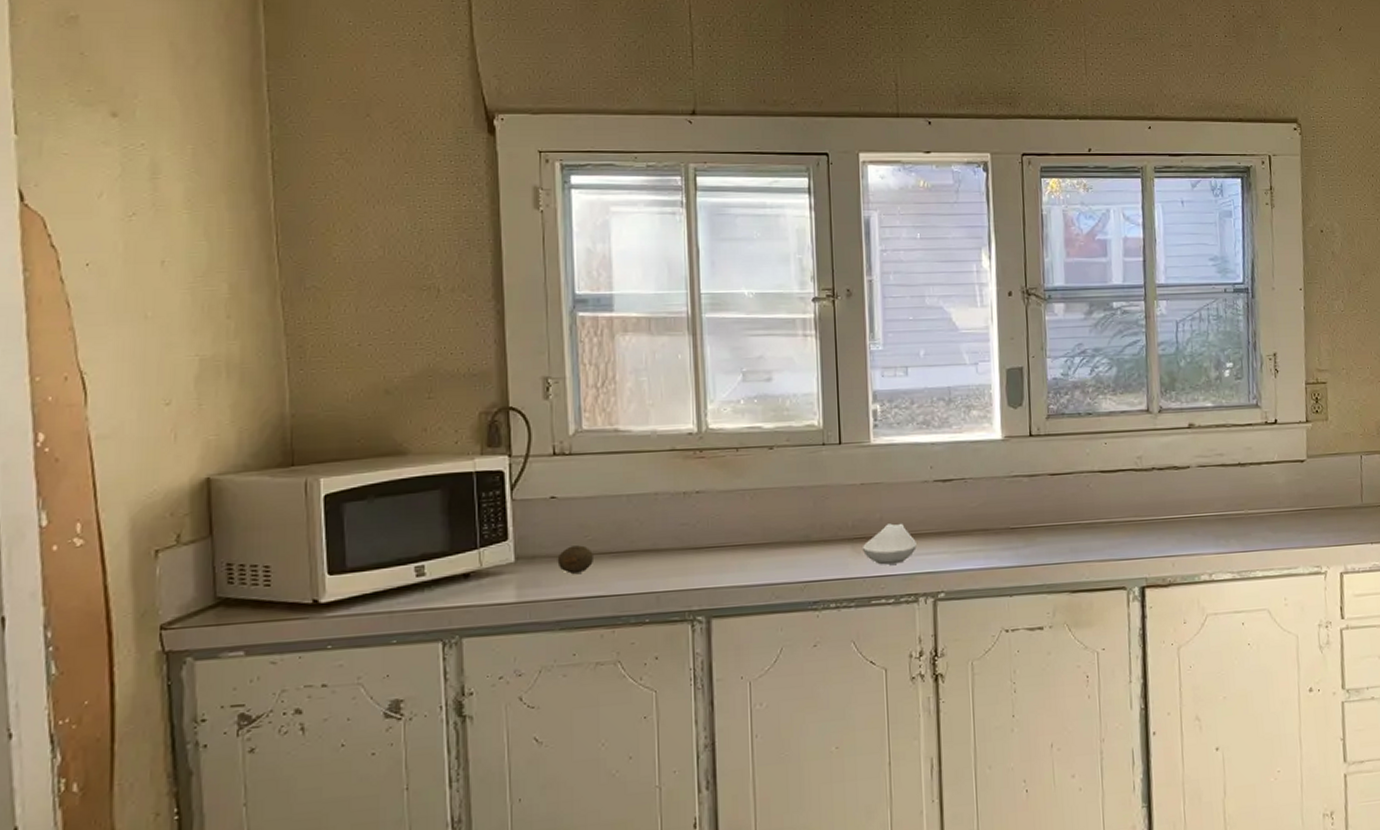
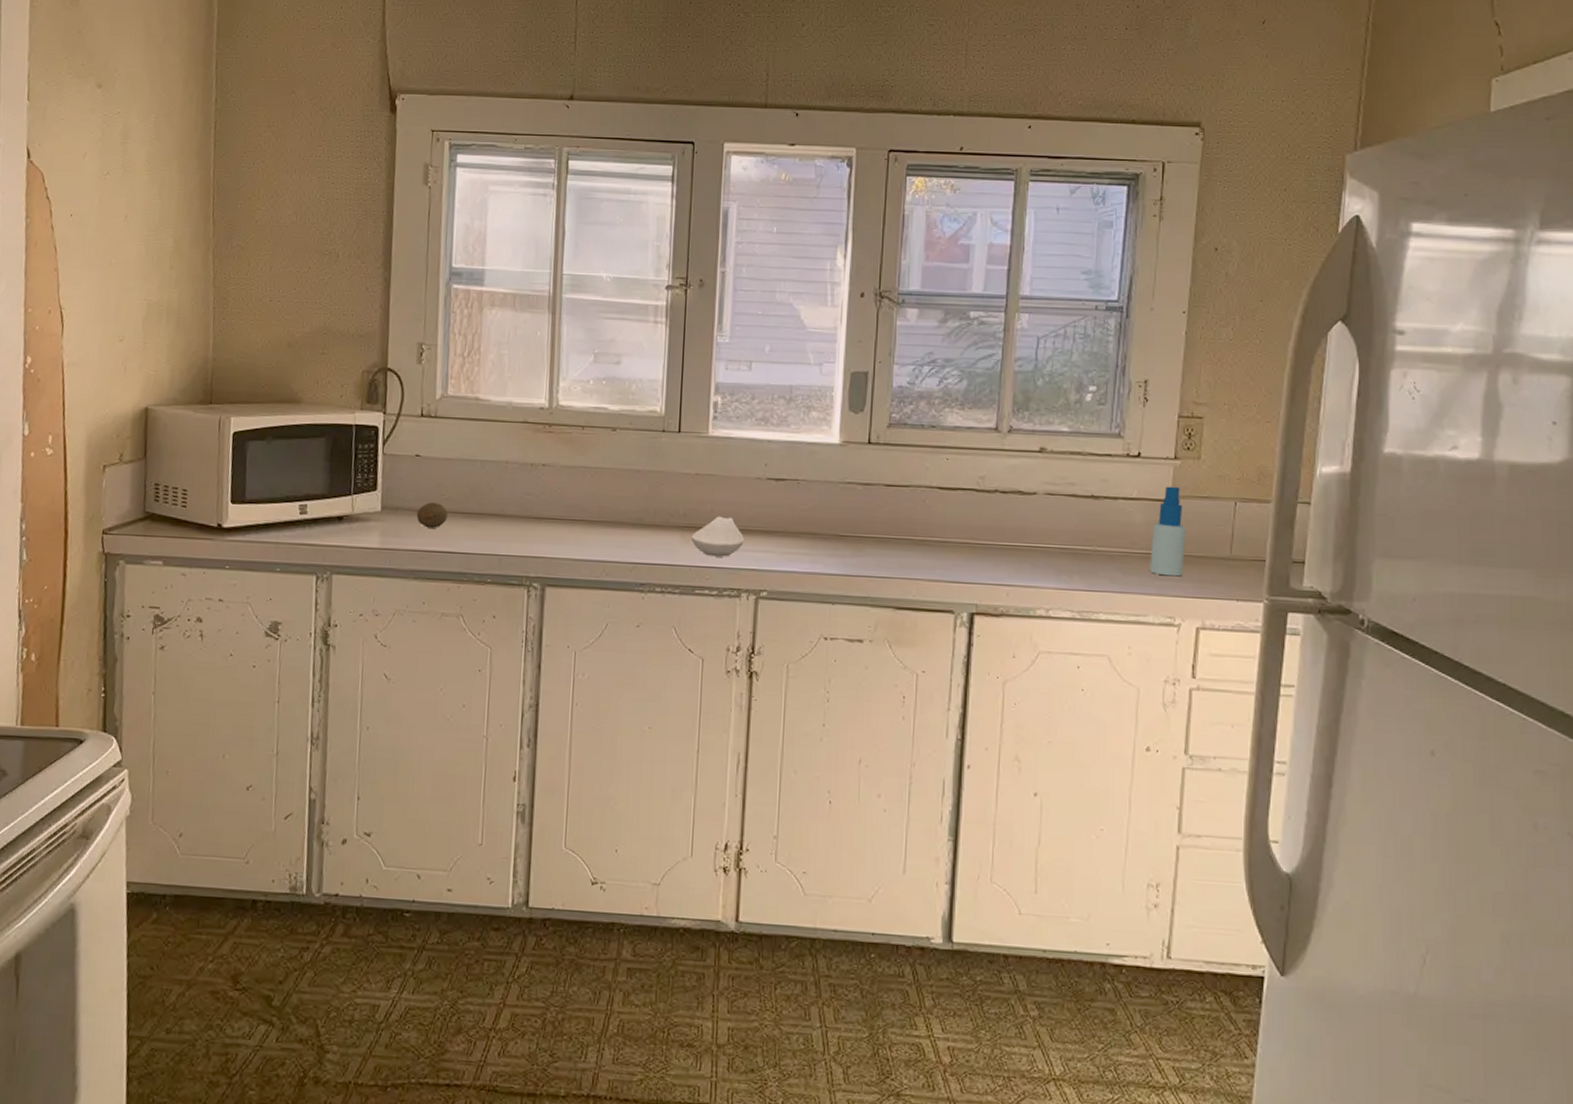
spray bottle: none [1294,447,1324,530] -> present [1150,486,1186,577]

